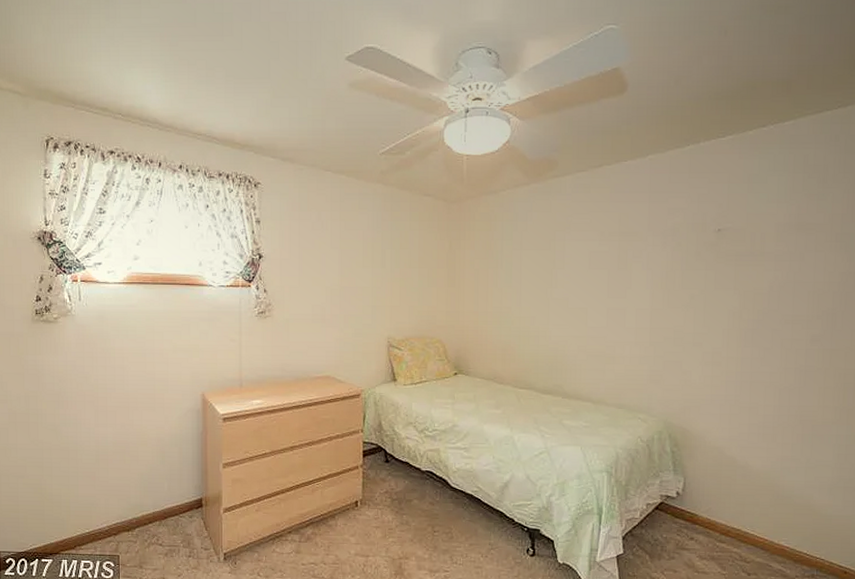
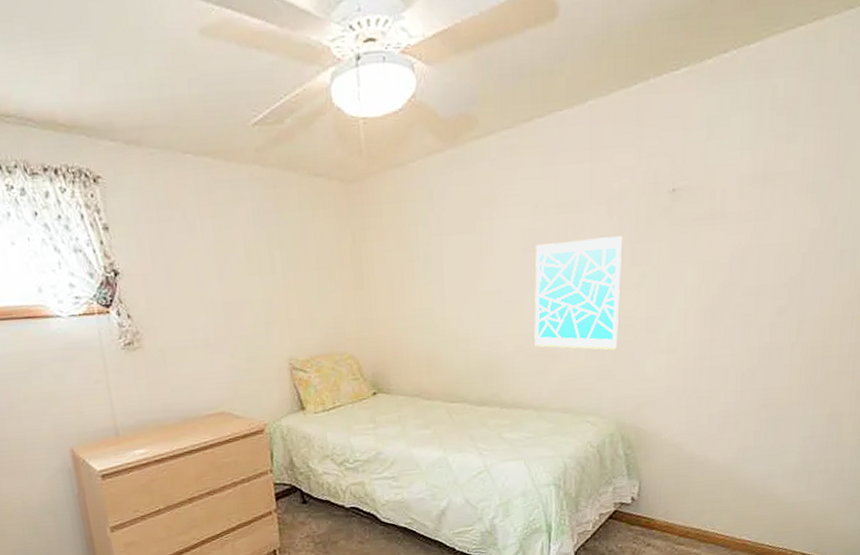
wall art: none [595,263,675,358] -> present [534,236,623,351]

